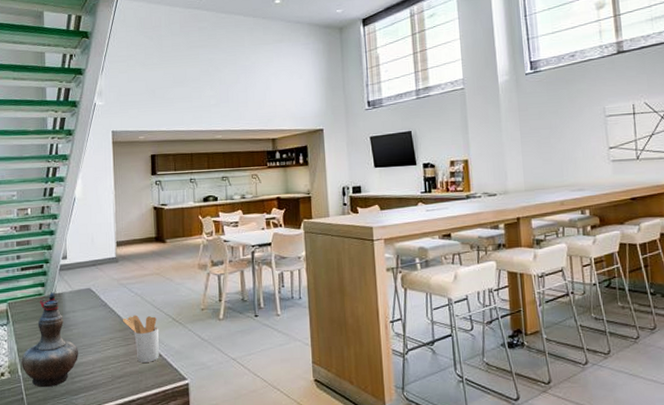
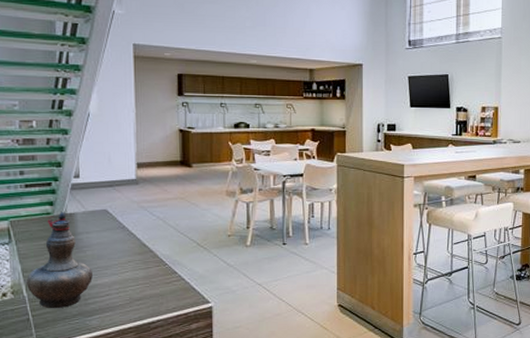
utensil holder: present [122,315,160,363] -> none [142,238,183,286]

